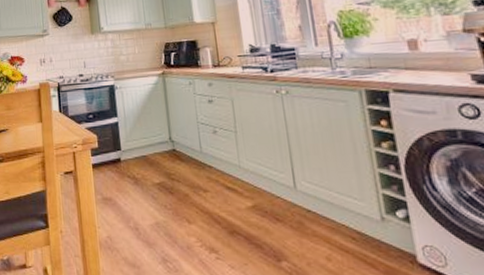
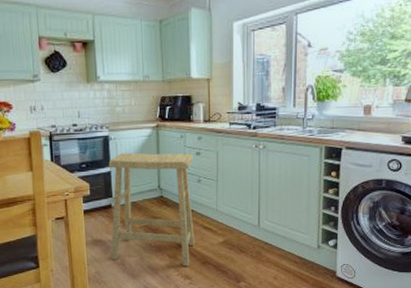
stool: none [115,101,218,236] -> present [108,152,195,266]

